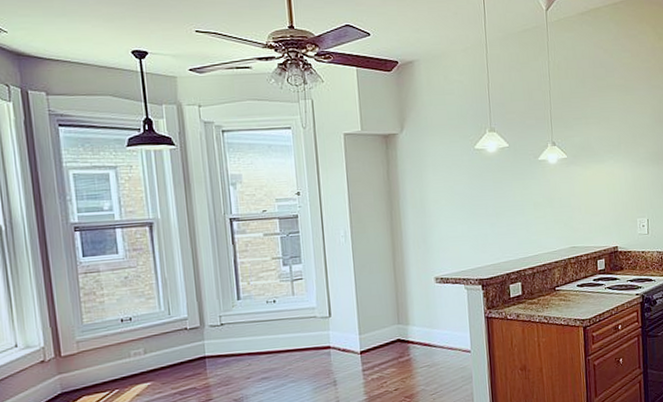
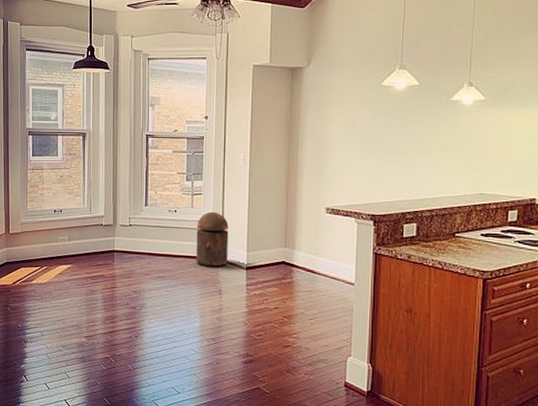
trash can: none [300,296,340,359] -> present [196,212,229,268]

